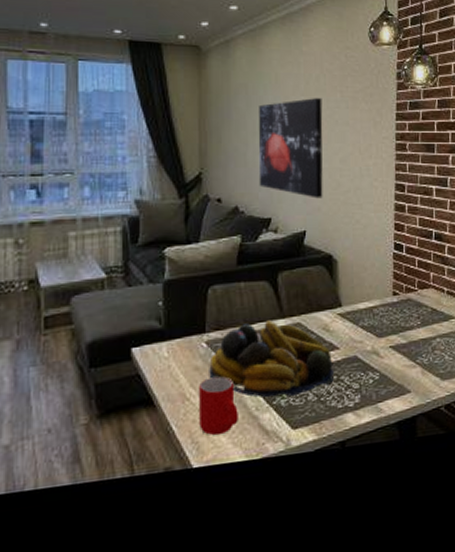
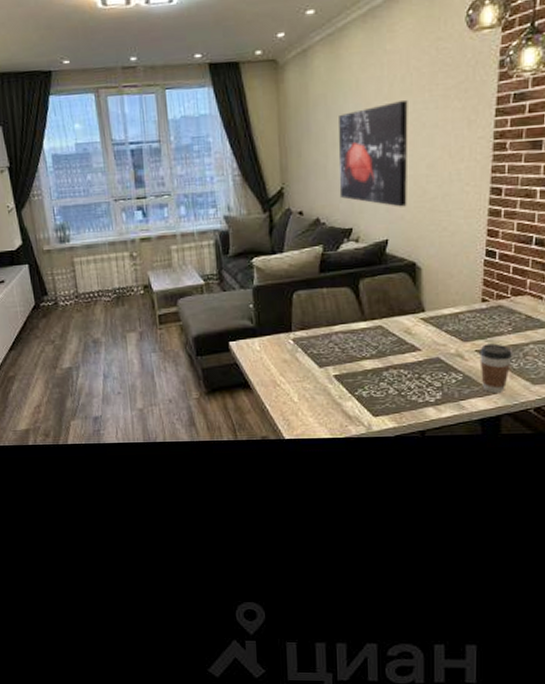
mug: present [199,376,238,436] -> none [288,369,323,416]
fruit bowl: present [209,320,334,397] -> none [296,322,415,389]
coffee cup: none [393,338,422,392] -> present [479,343,512,393]

